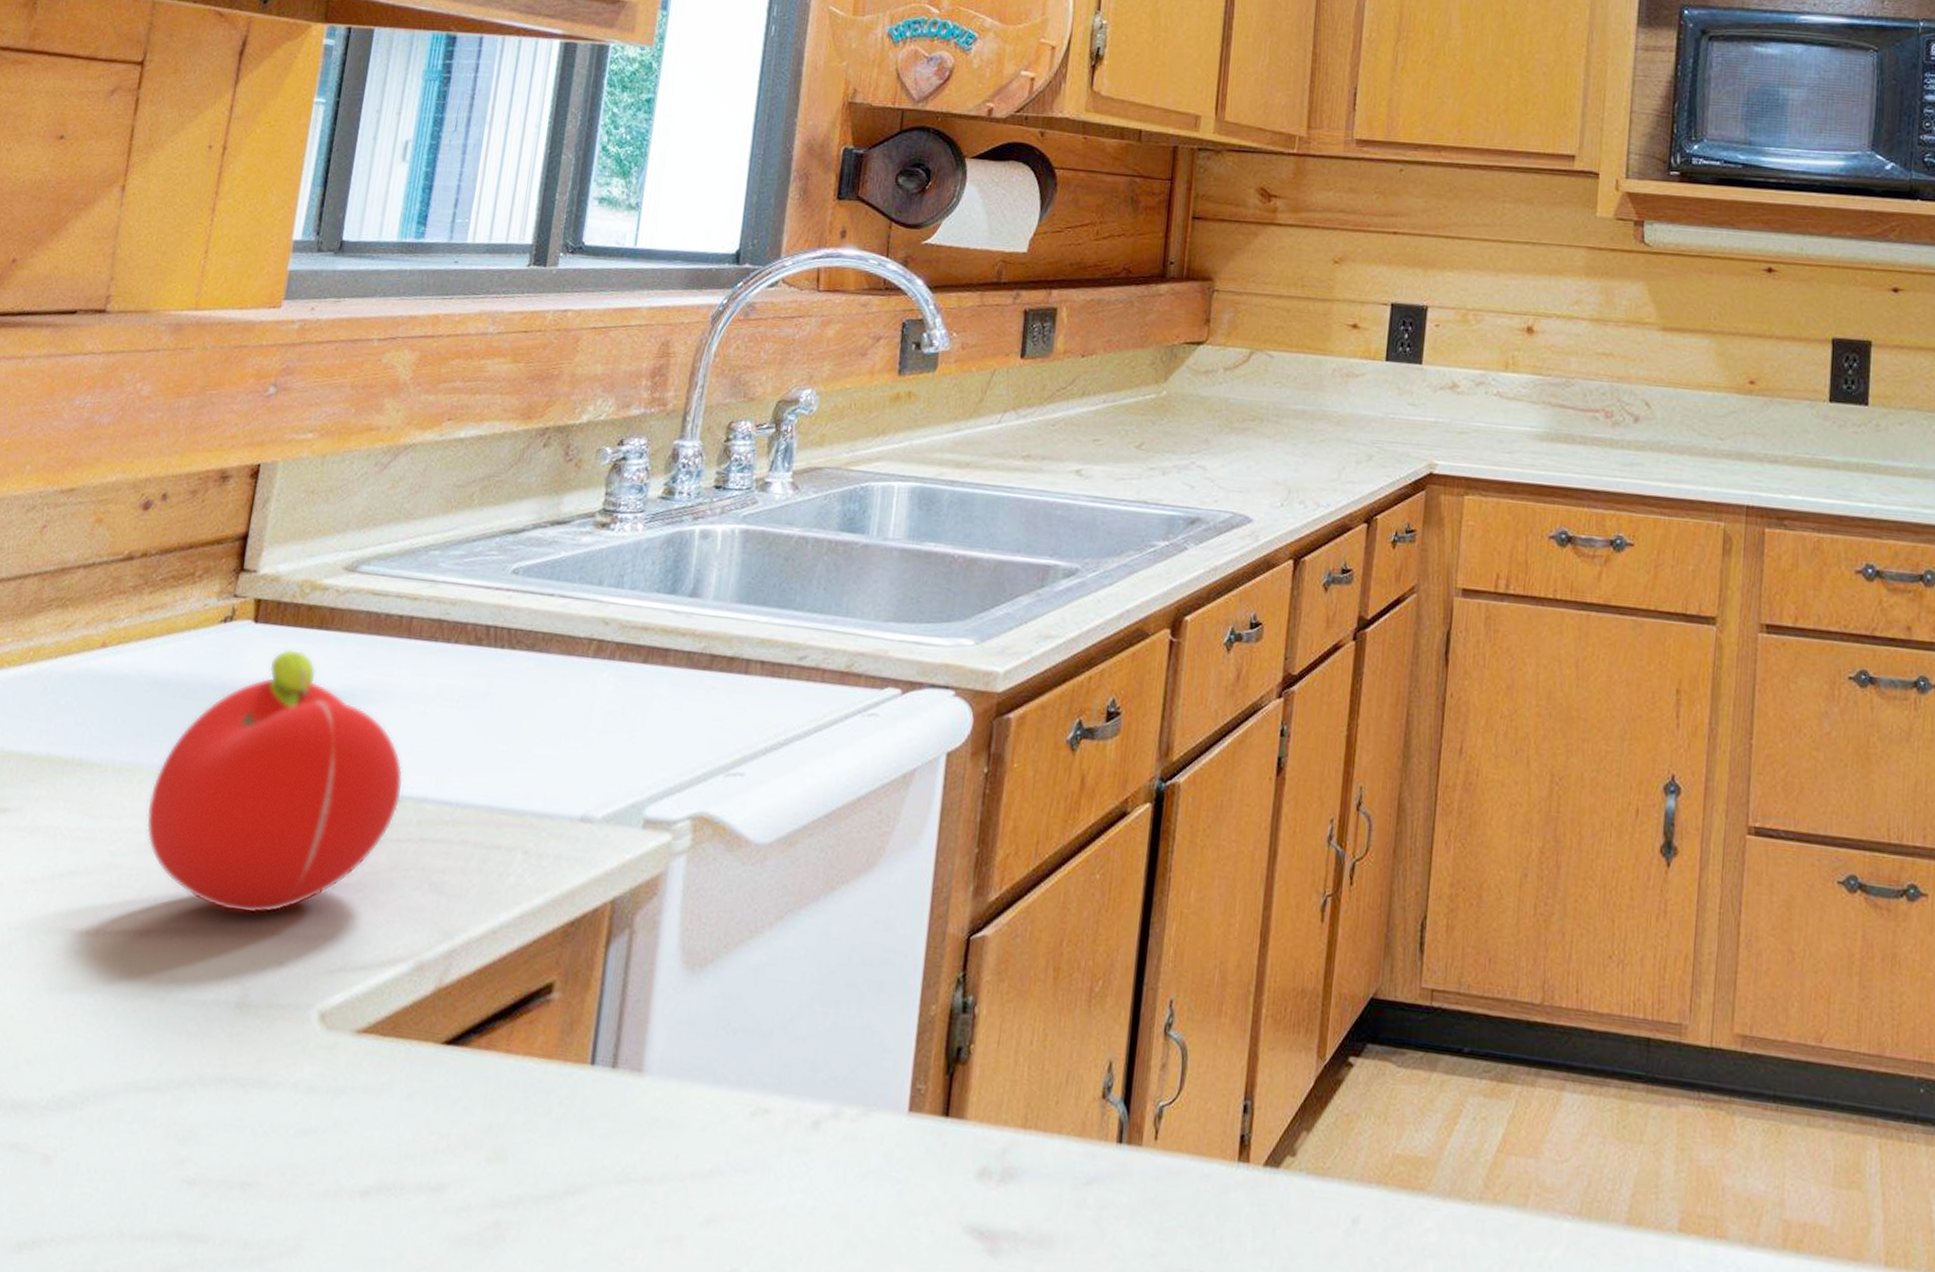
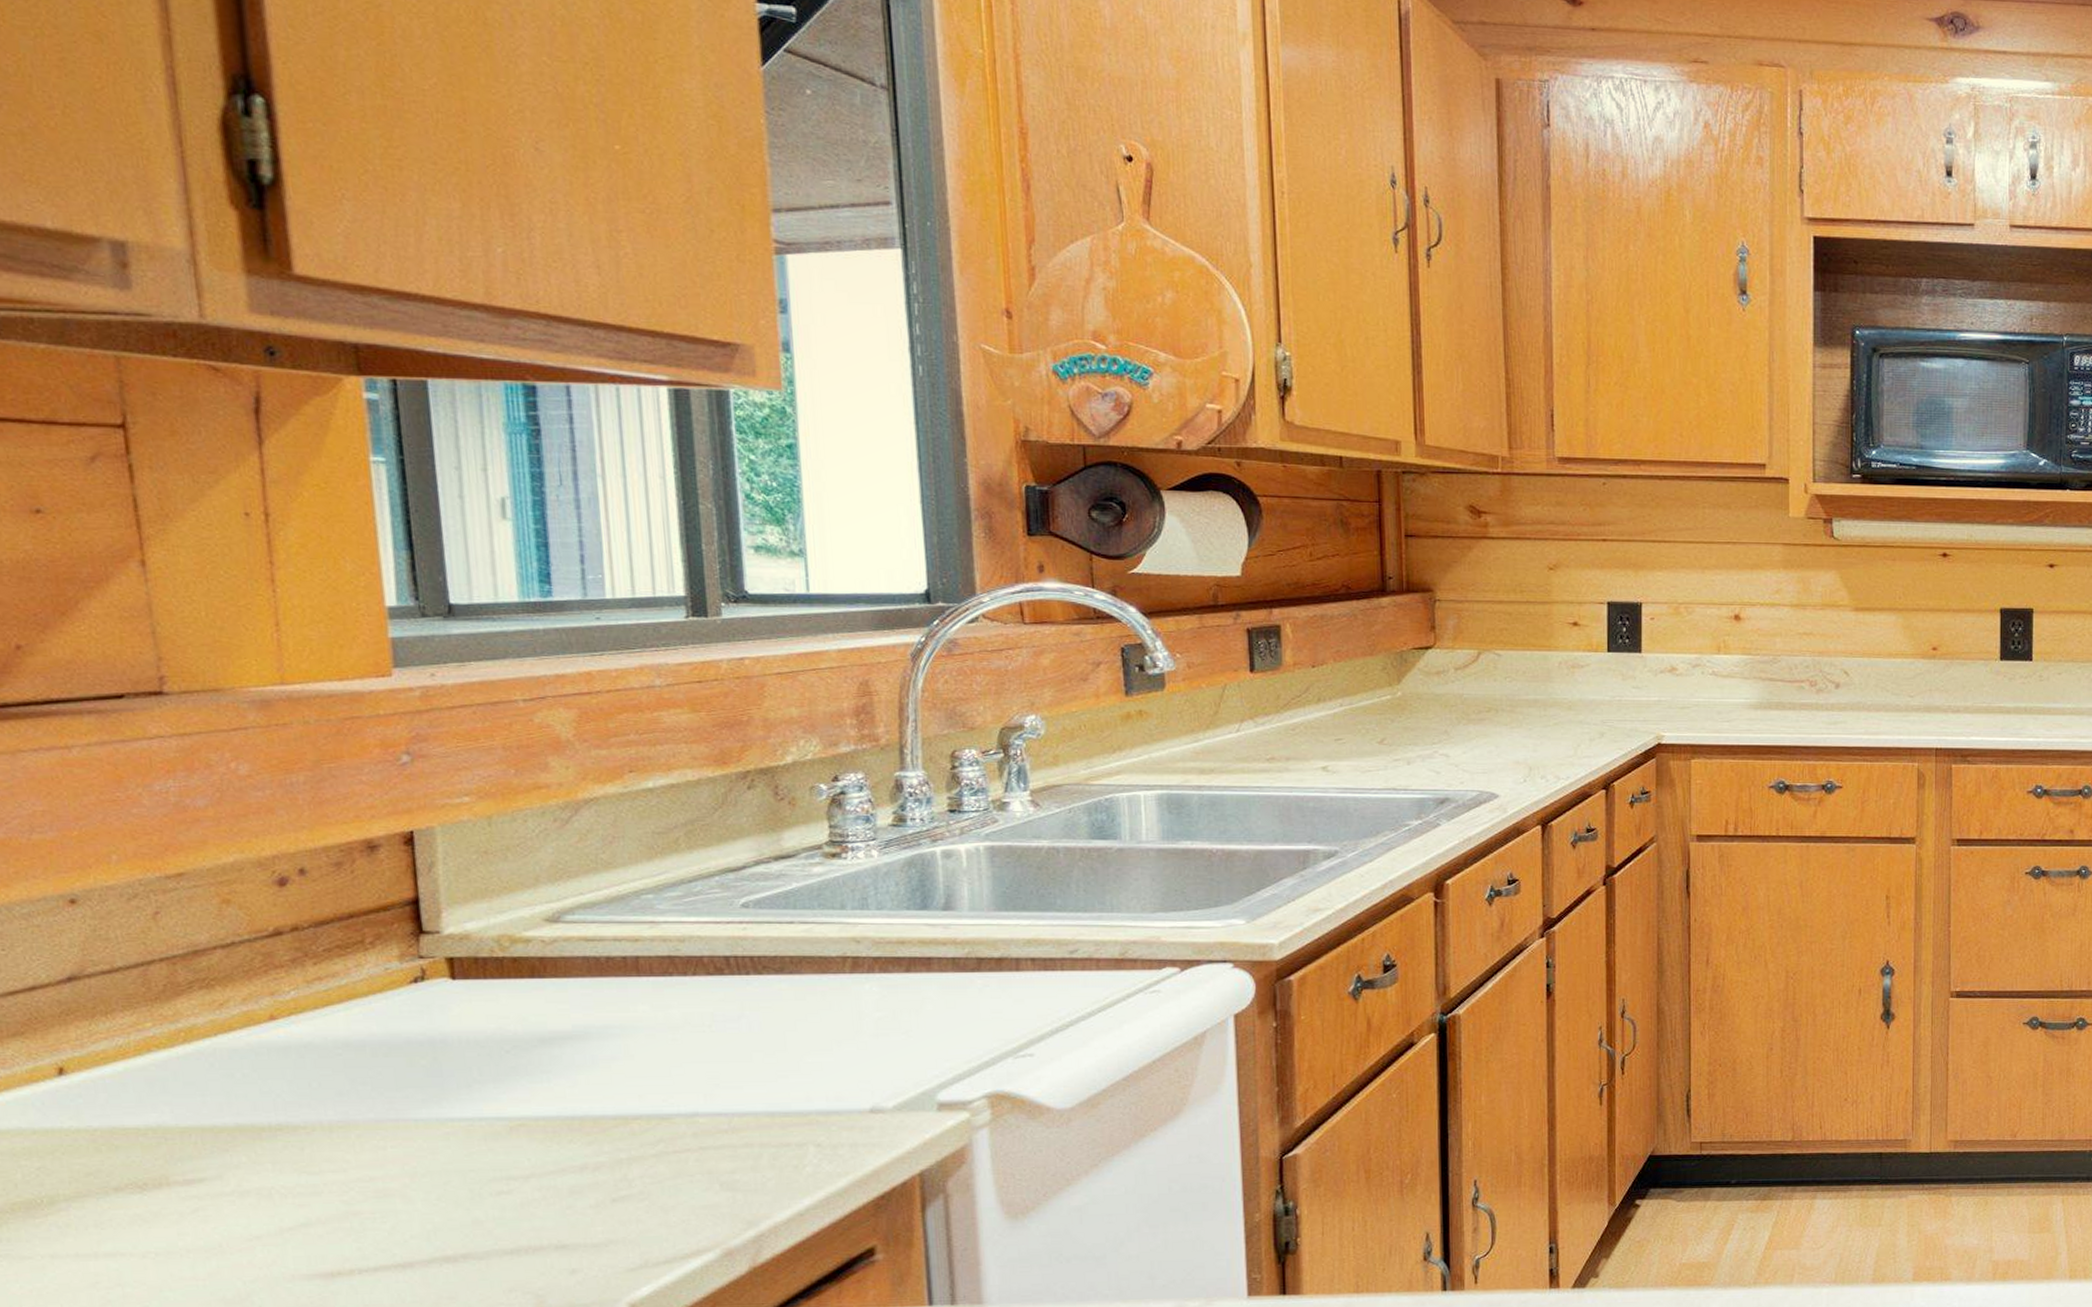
fruit: present [146,648,404,914] -> none [374,998,669,1235]

